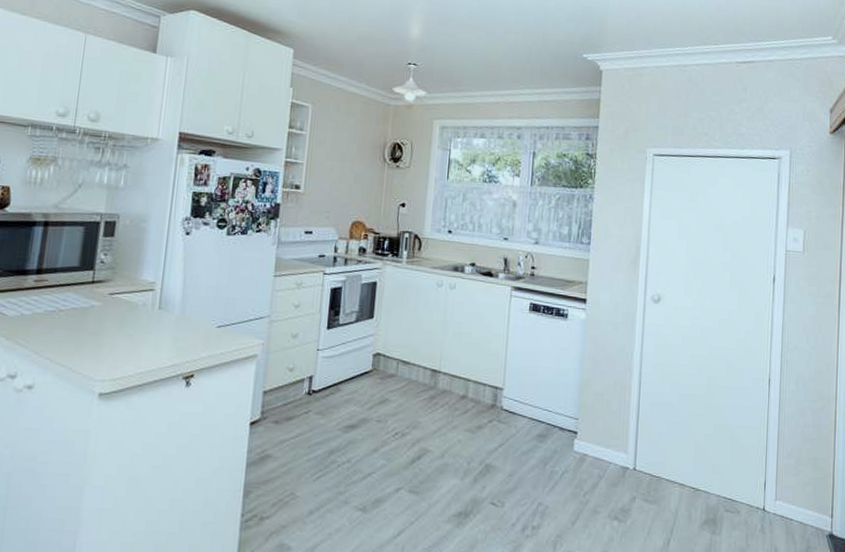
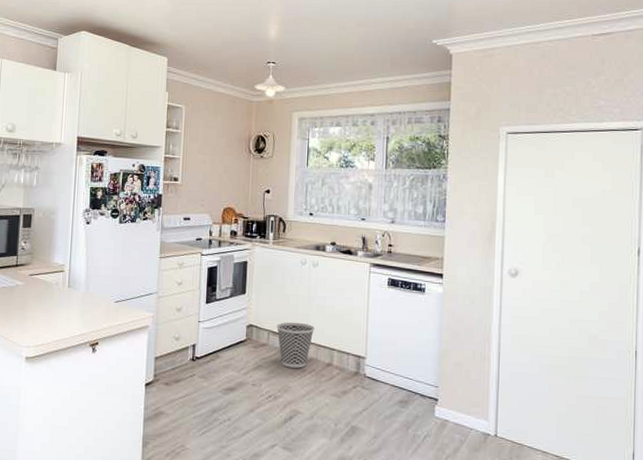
wastebasket: none [407,350,449,402] -> present [277,322,314,368]

